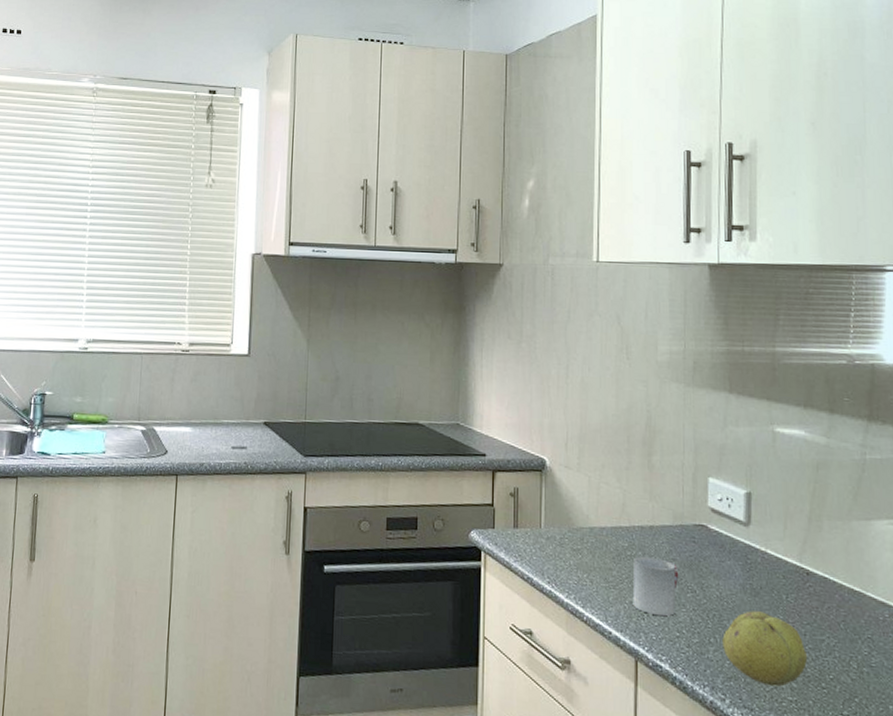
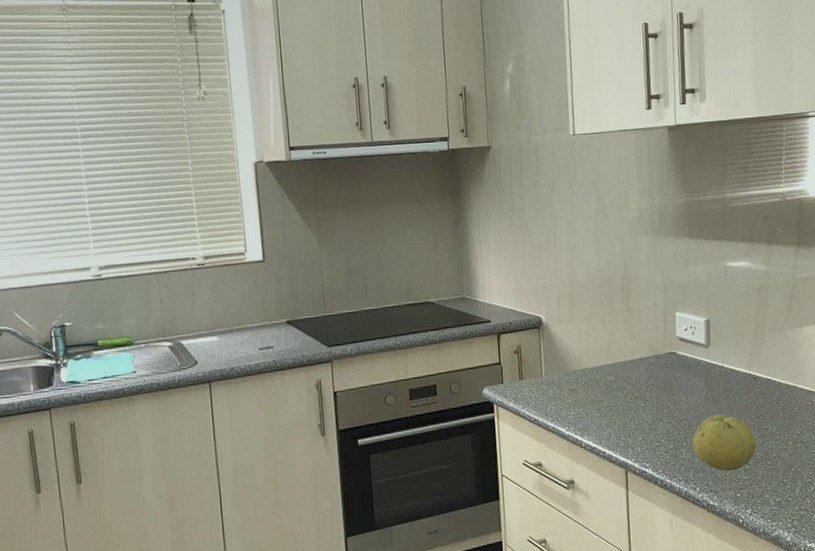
cup: present [632,556,679,616] -> none [619,385,656,432]

